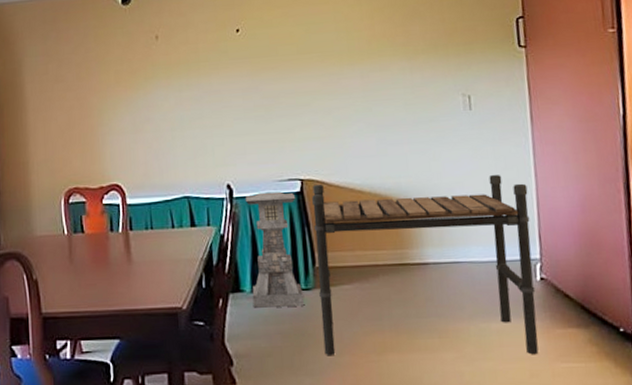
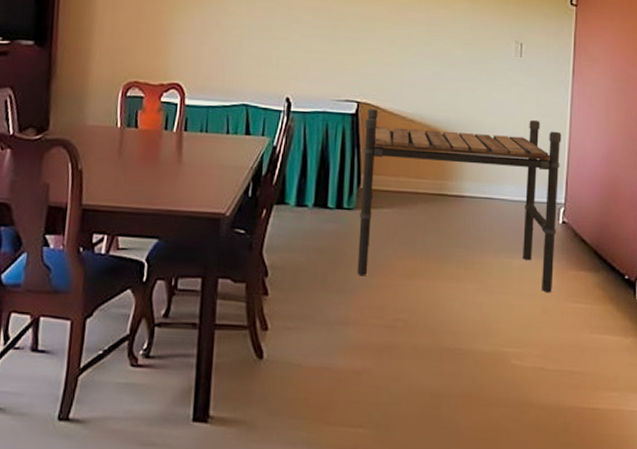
lantern: present [245,191,304,308] -> none [295,109,350,224]

